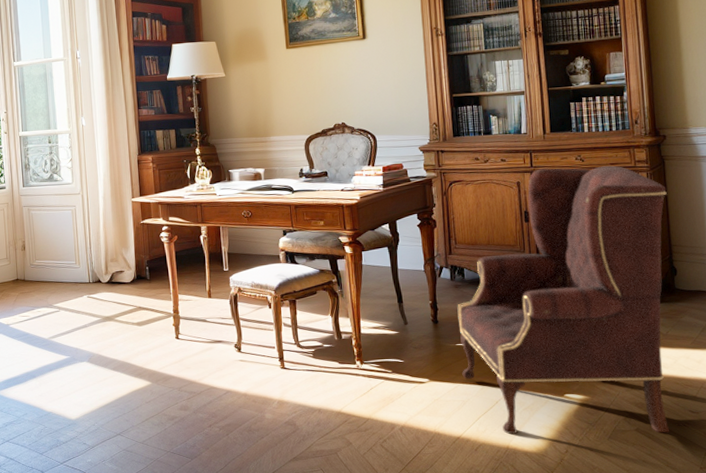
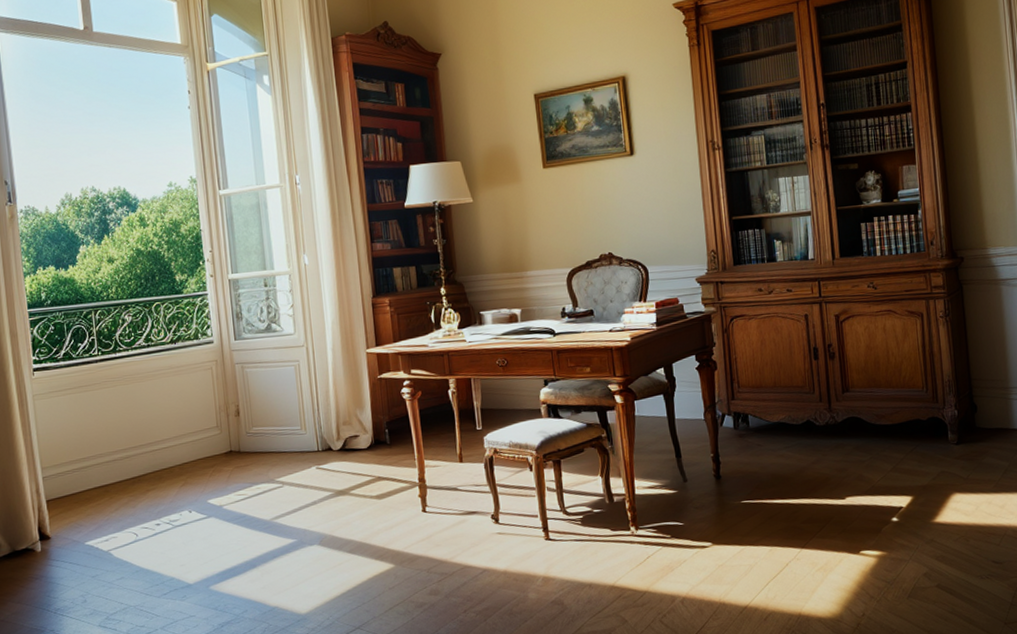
wingback chair: present [457,165,670,435] -> none [742,292,973,600]

